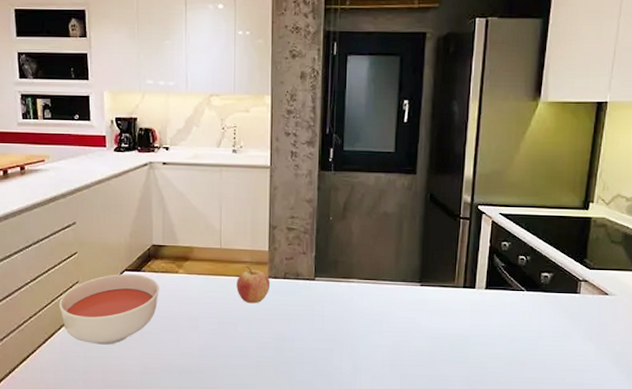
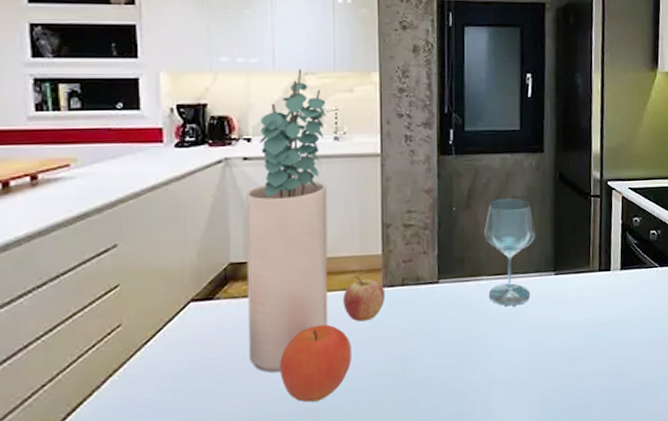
bowl: present [59,274,159,345] -> none [90,303,240,408]
vase: none [164,91,227,334] -> present [245,69,328,373]
fruit: none [188,301,242,361] -> present [280,324,352,403]
wine glass: none [355,213,405,308] -> present [483,198,536,306]

